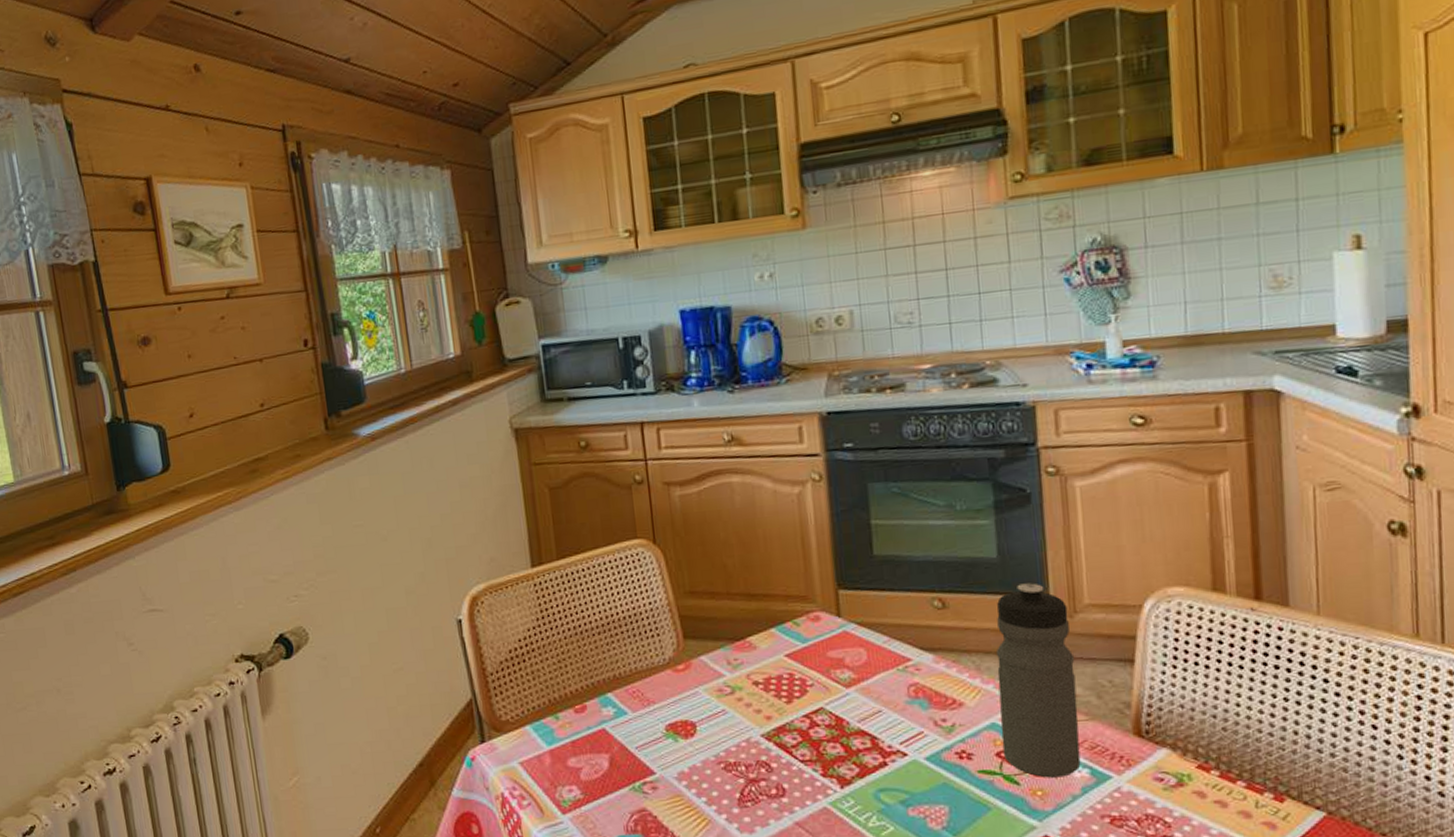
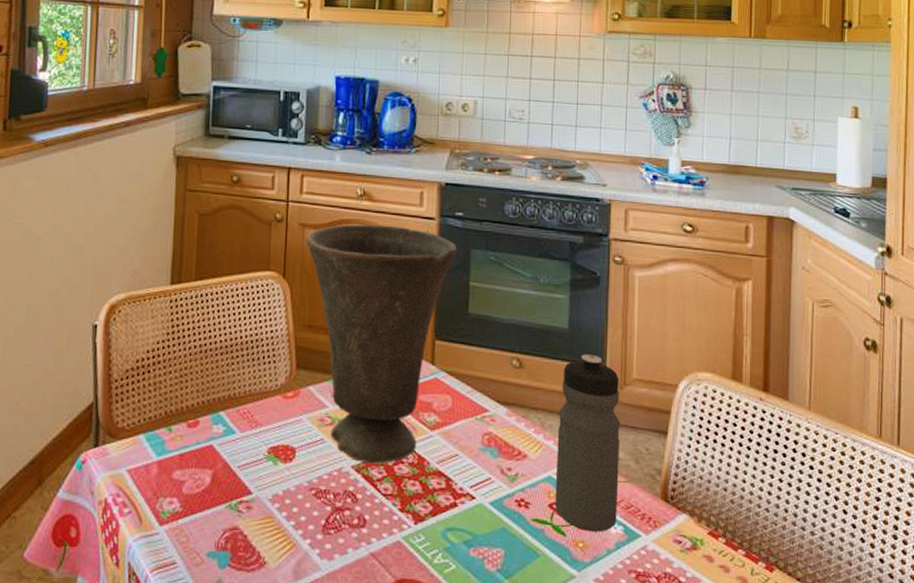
vase: none [673,469,851,730] -> present [306,224,457,464]

